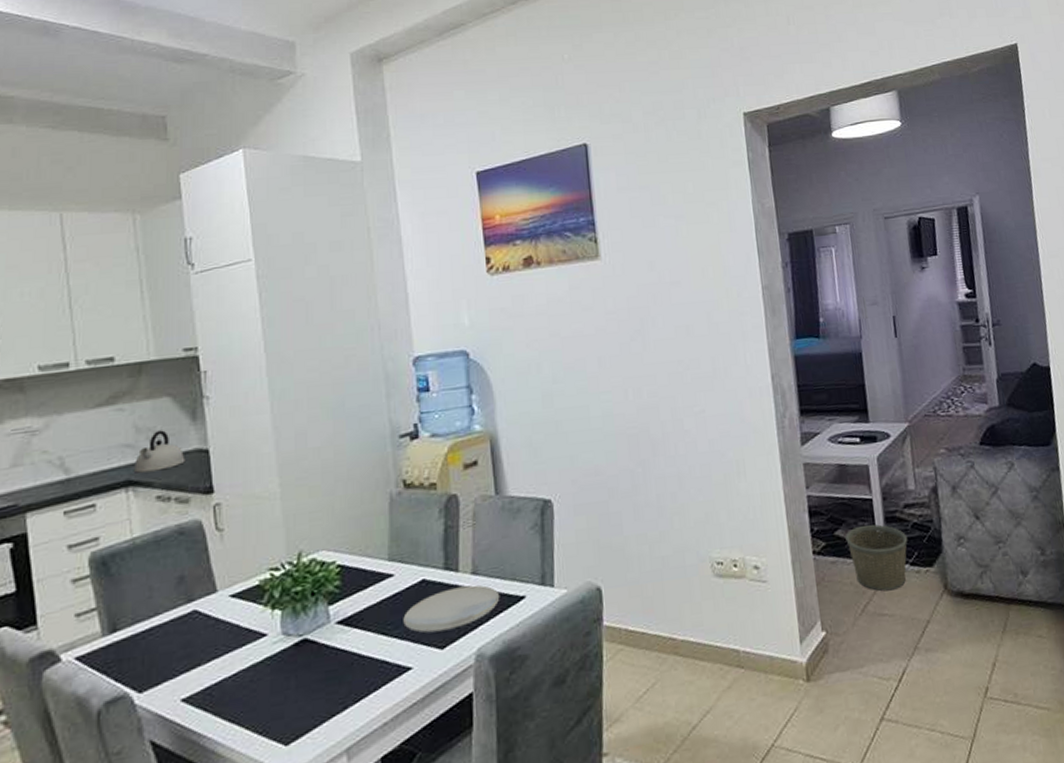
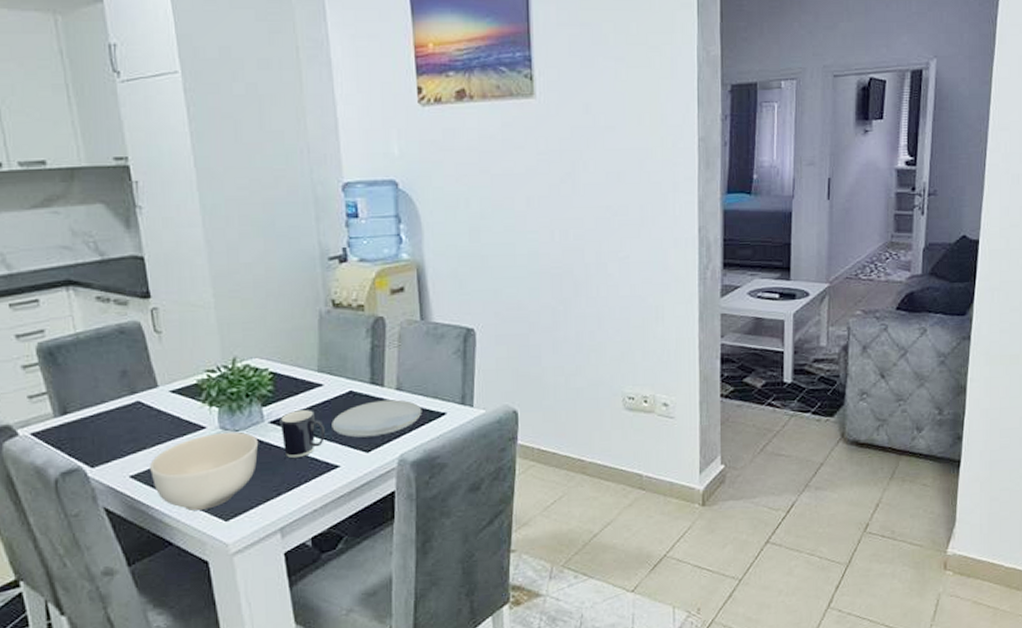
kettle: present [133,430,185,473] -> none [72,235,122,274]
bowl: none [204,636,324,736] -> present [150,431,259,511]
mug: none [347,604,397,664] -> present [279,409,326,459]
basket: present [845,524,908,591] -> none [753,374,813,435]

